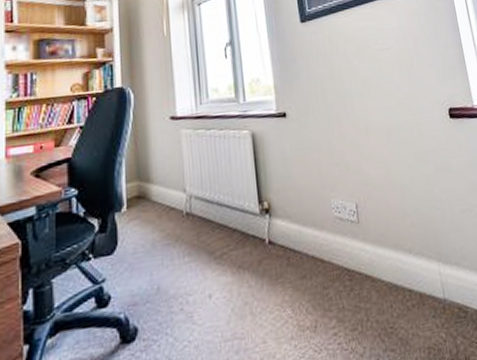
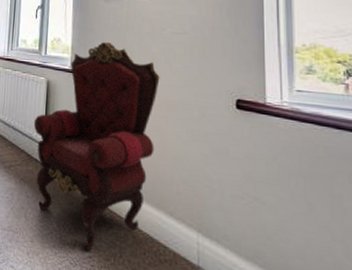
armchair: none [243,73,382,328] -> present [33,42,160,252]

